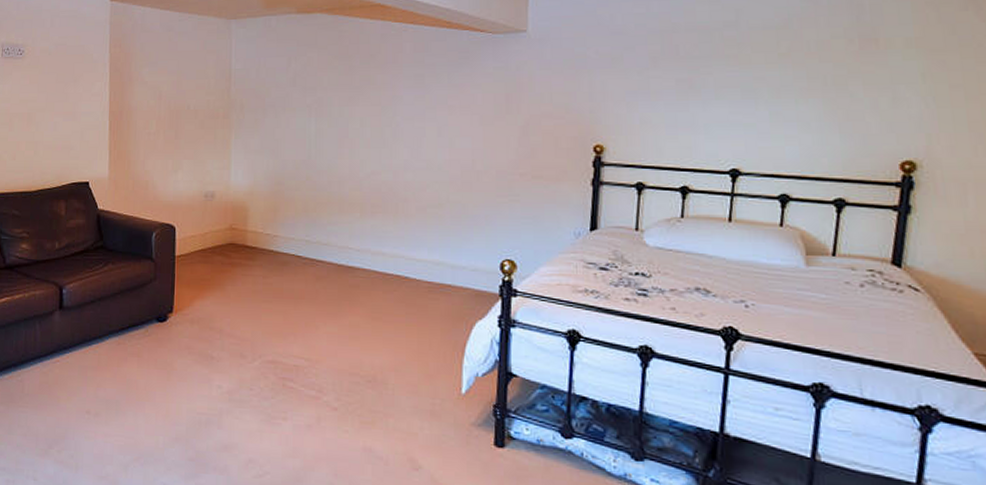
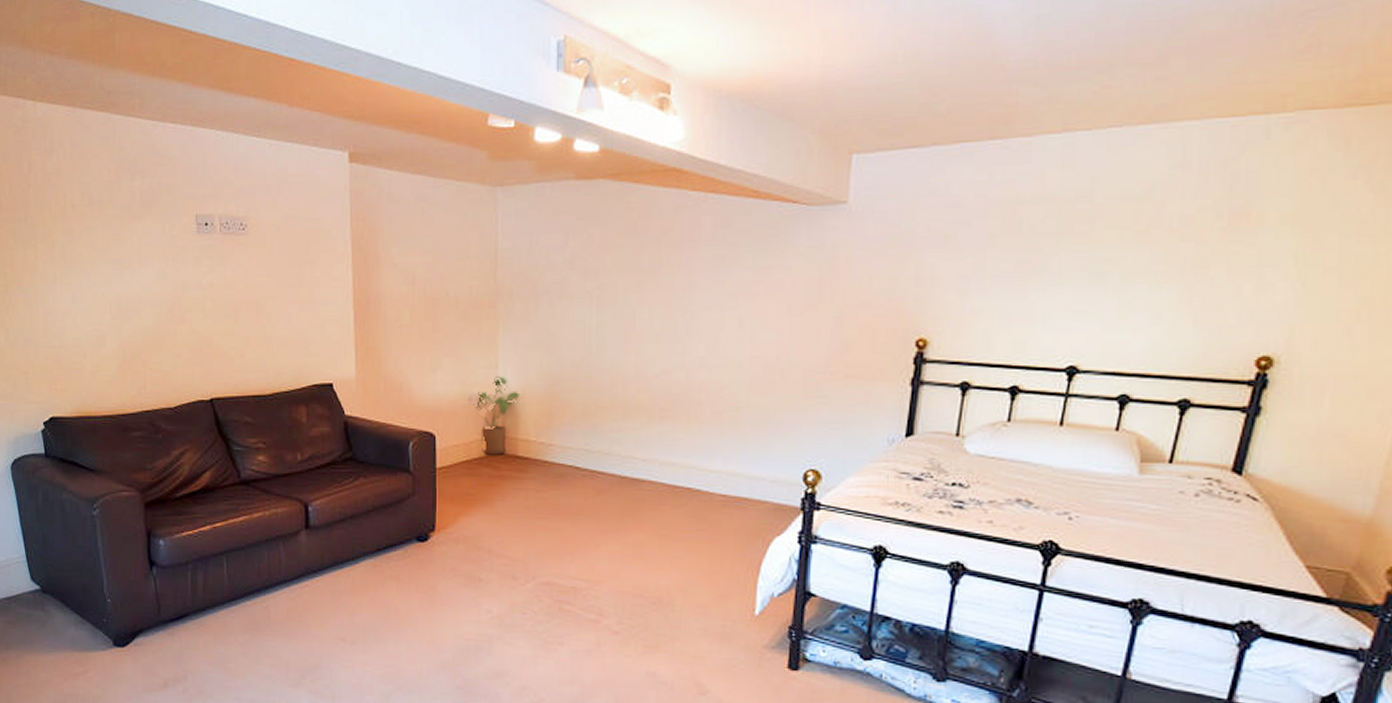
house plant: none [209,178,251,245] -> present [473,378,522,455]

